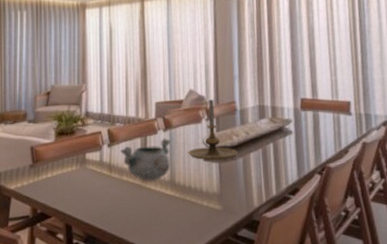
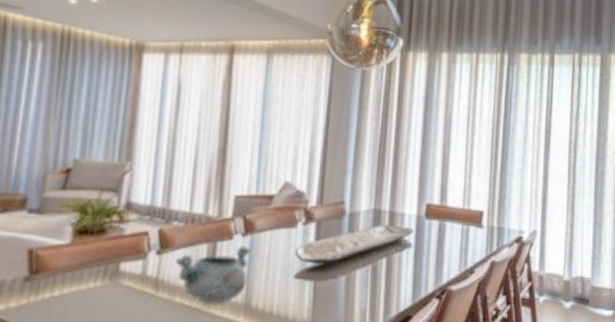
candle holder: present [188,99,238,161] -> none [273,197,341,278]

